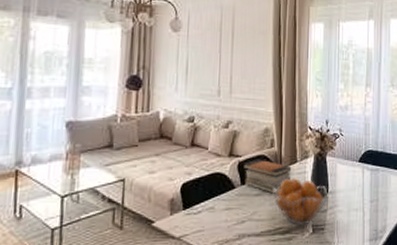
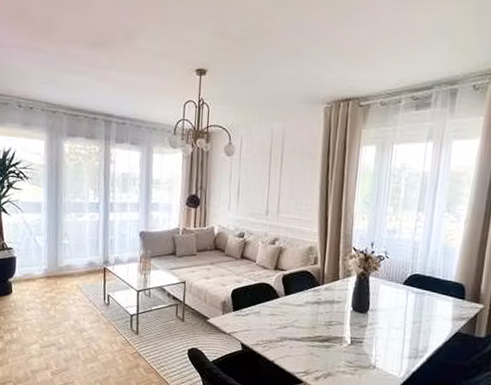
book stack: present [242,159,292,194] -> none [286,274,334,306]
fruit basket: present [273,178,327,226] -> none [314,294,368,337]

